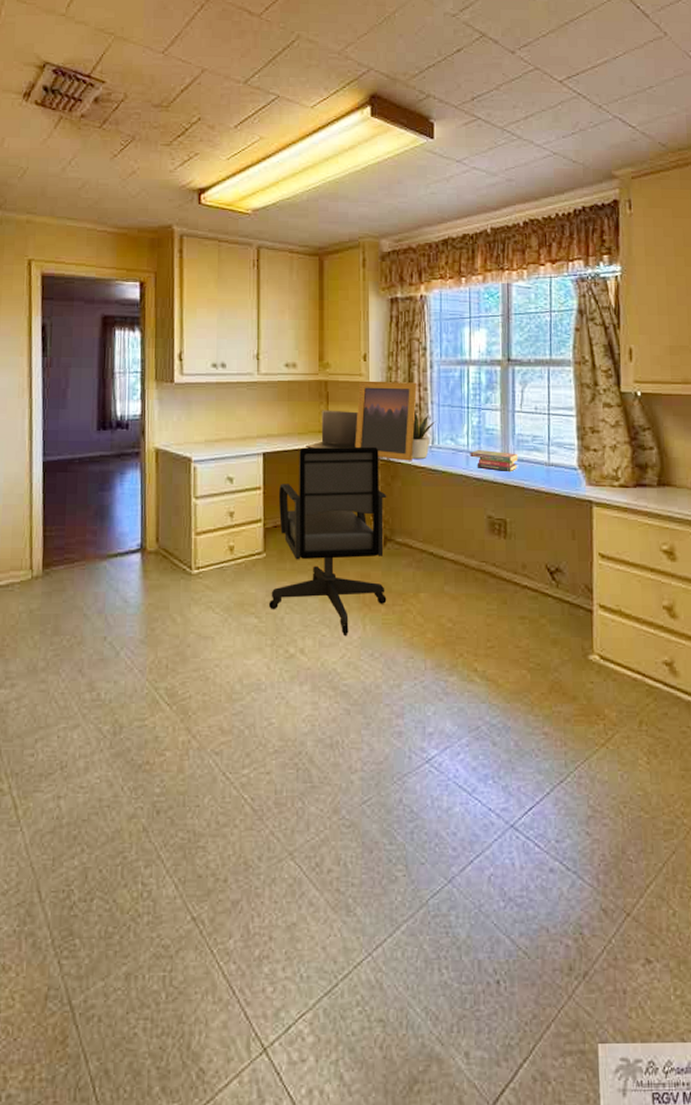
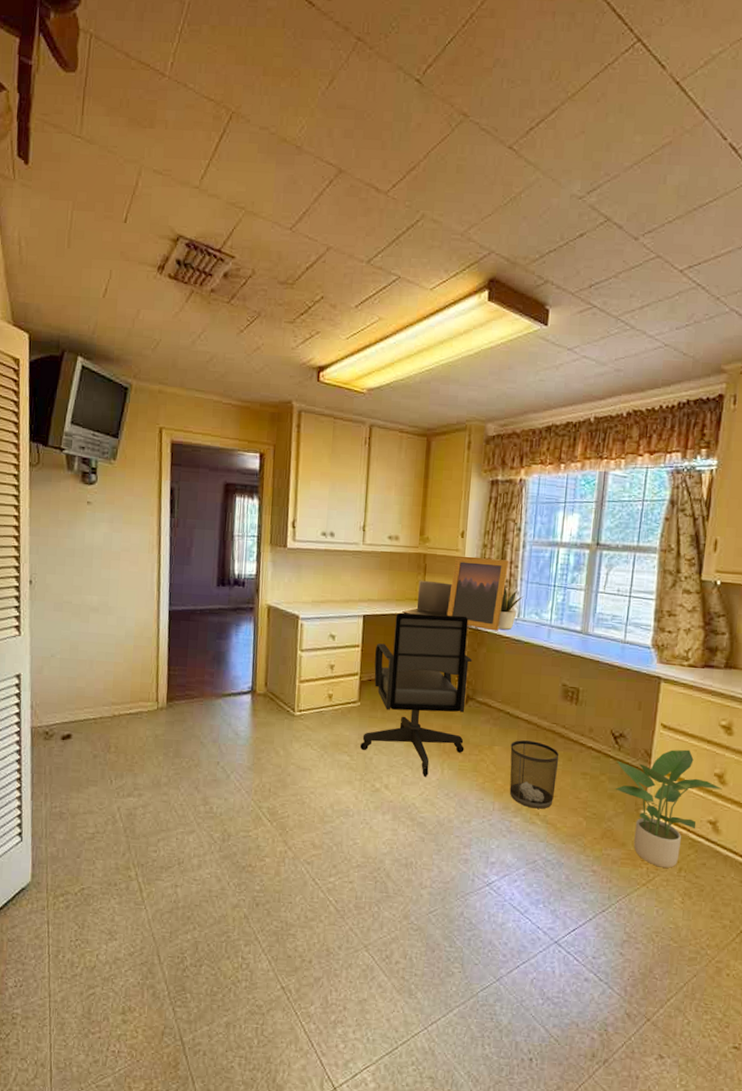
waste bin: none [438,584,493,663] -> present [509,740,560,809]
books: present [470,449,519,473] -> none [552,624,597,647]
potted plant: none [555,581,674,722] -> present [615,749,722,868]

